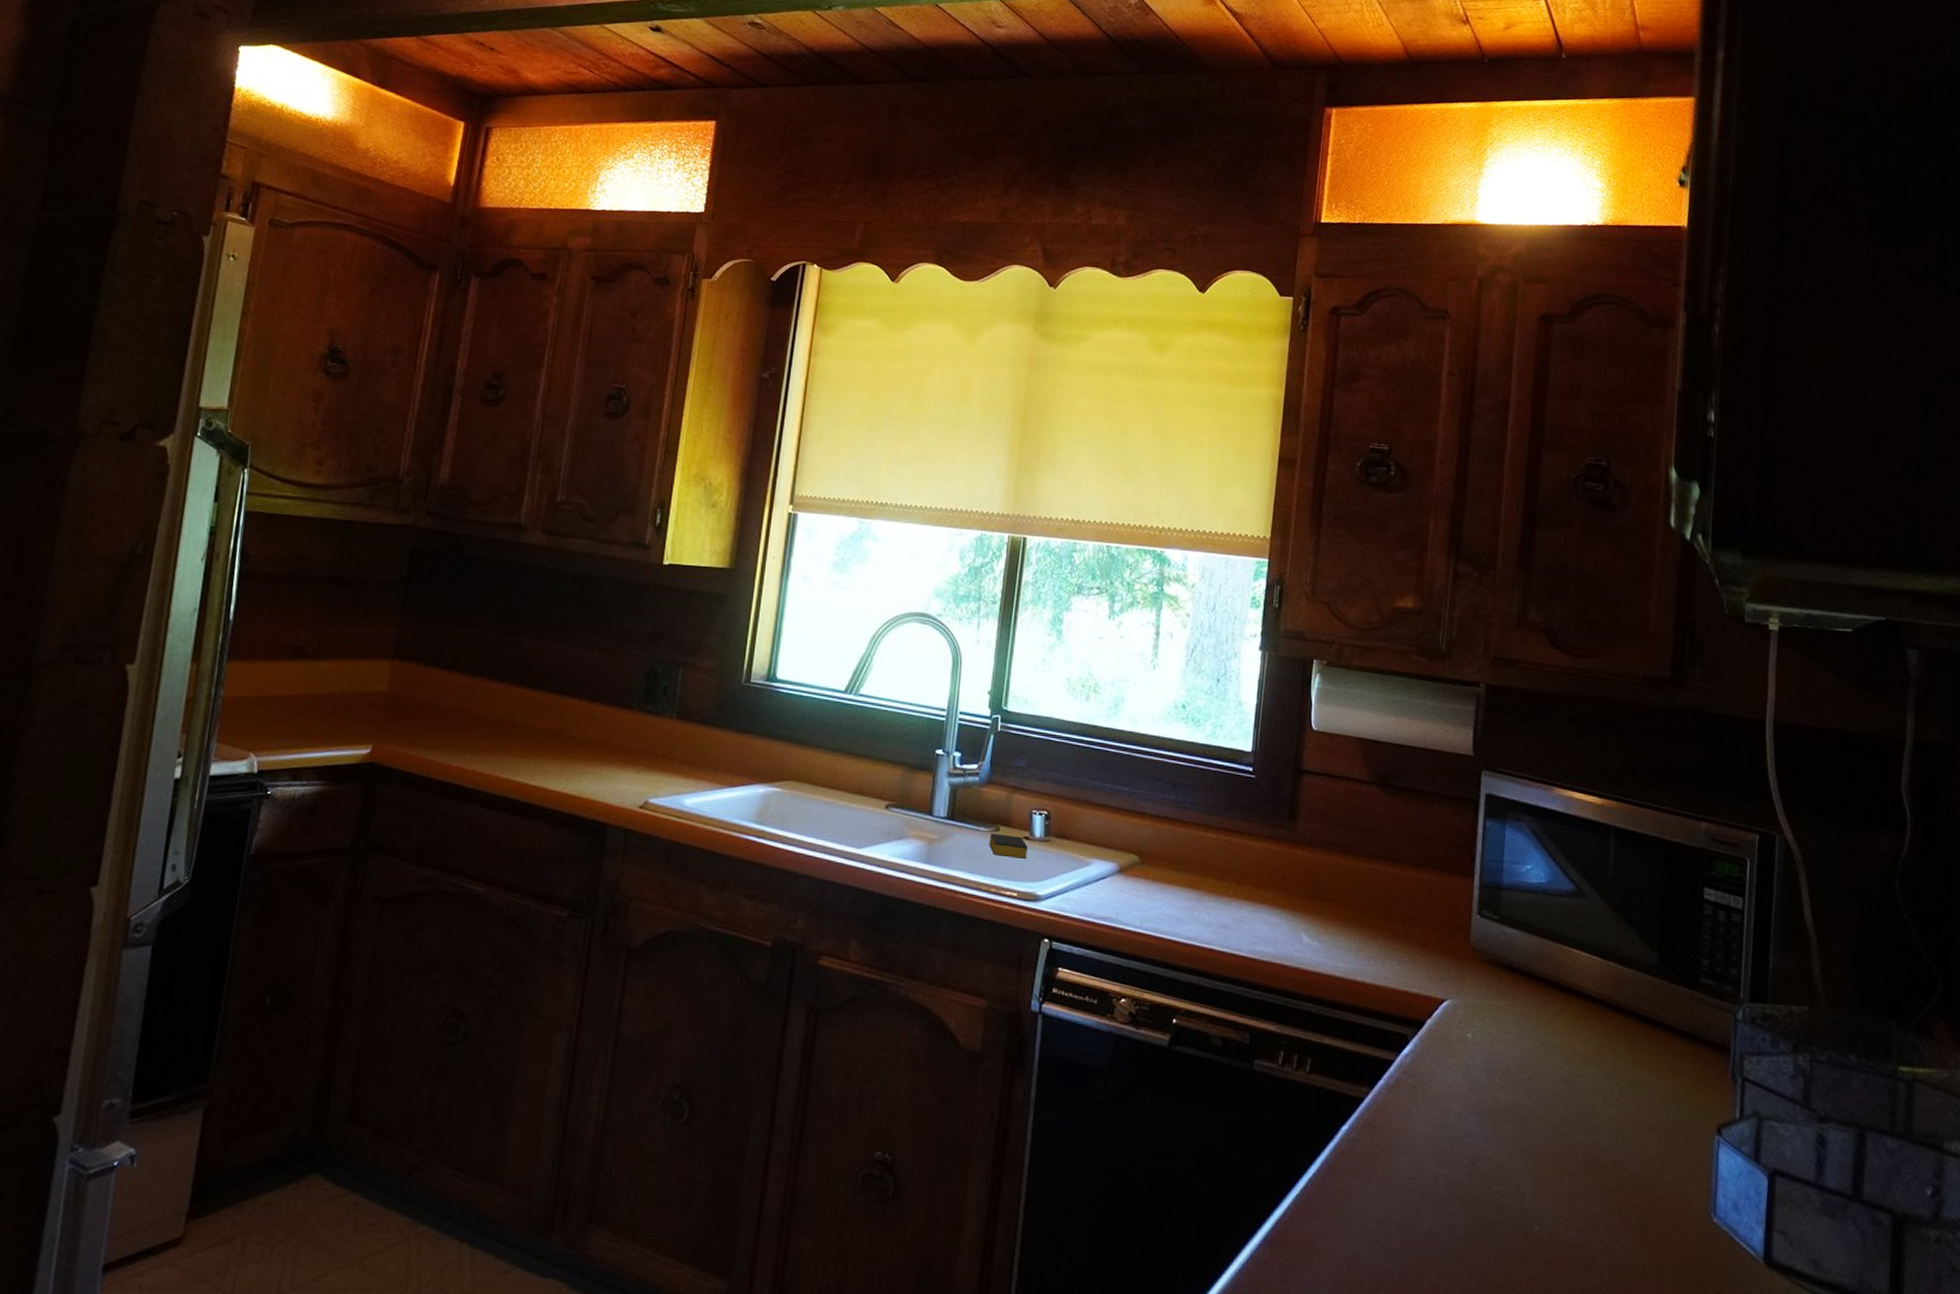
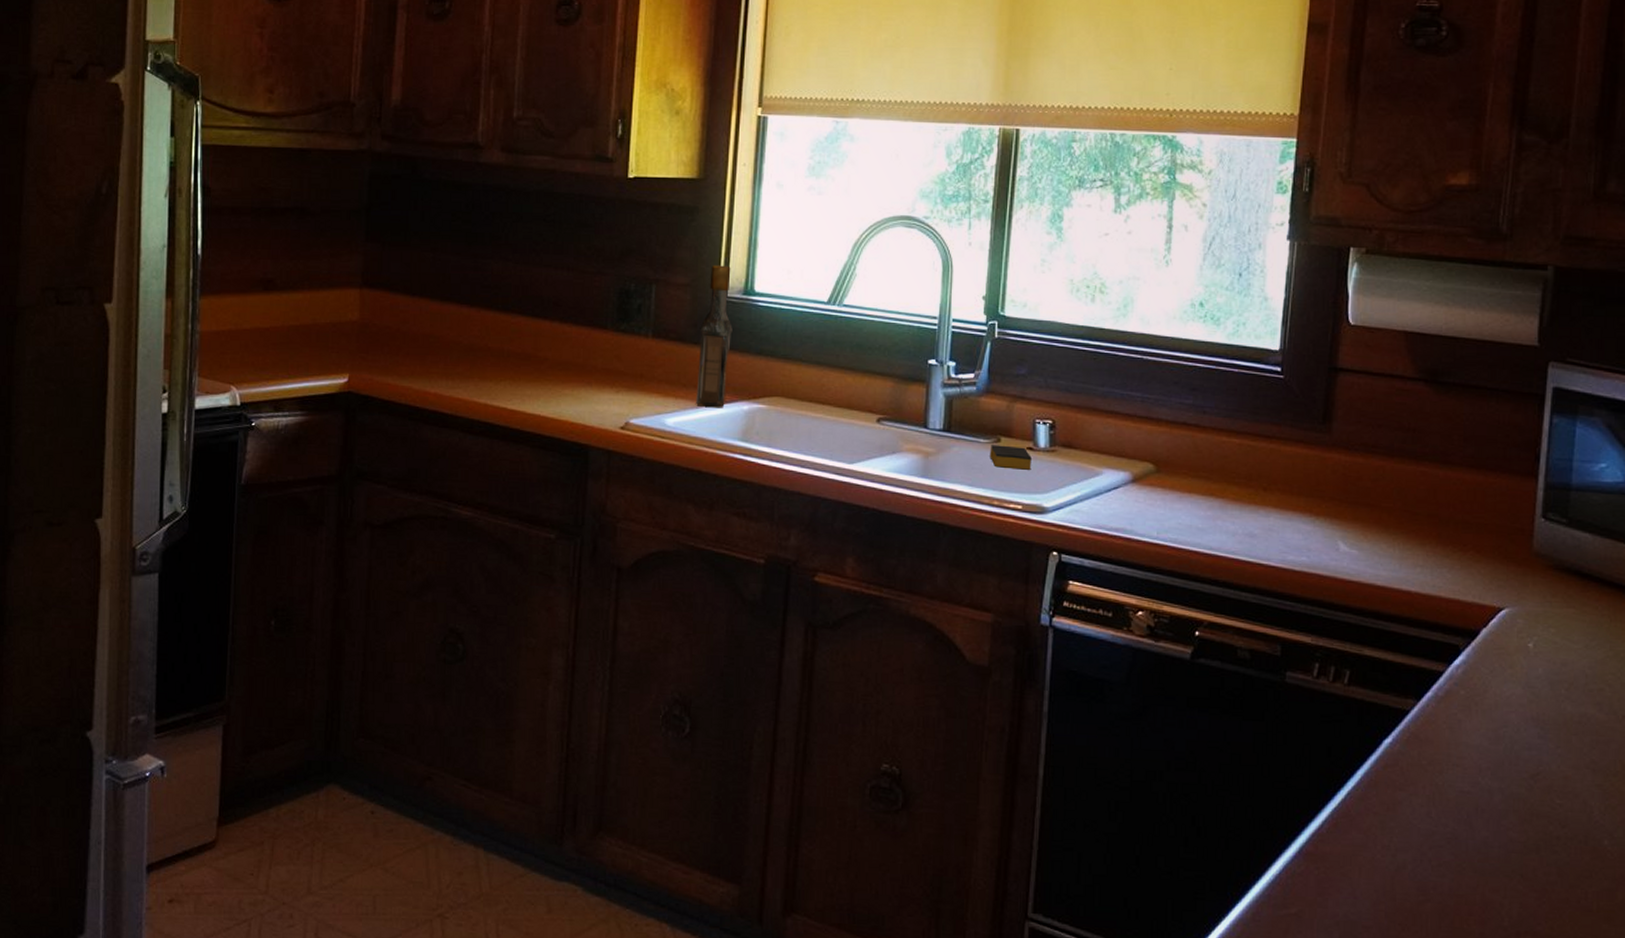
bottle: none [714,651,756,790] -> present [696,265,733,408]

